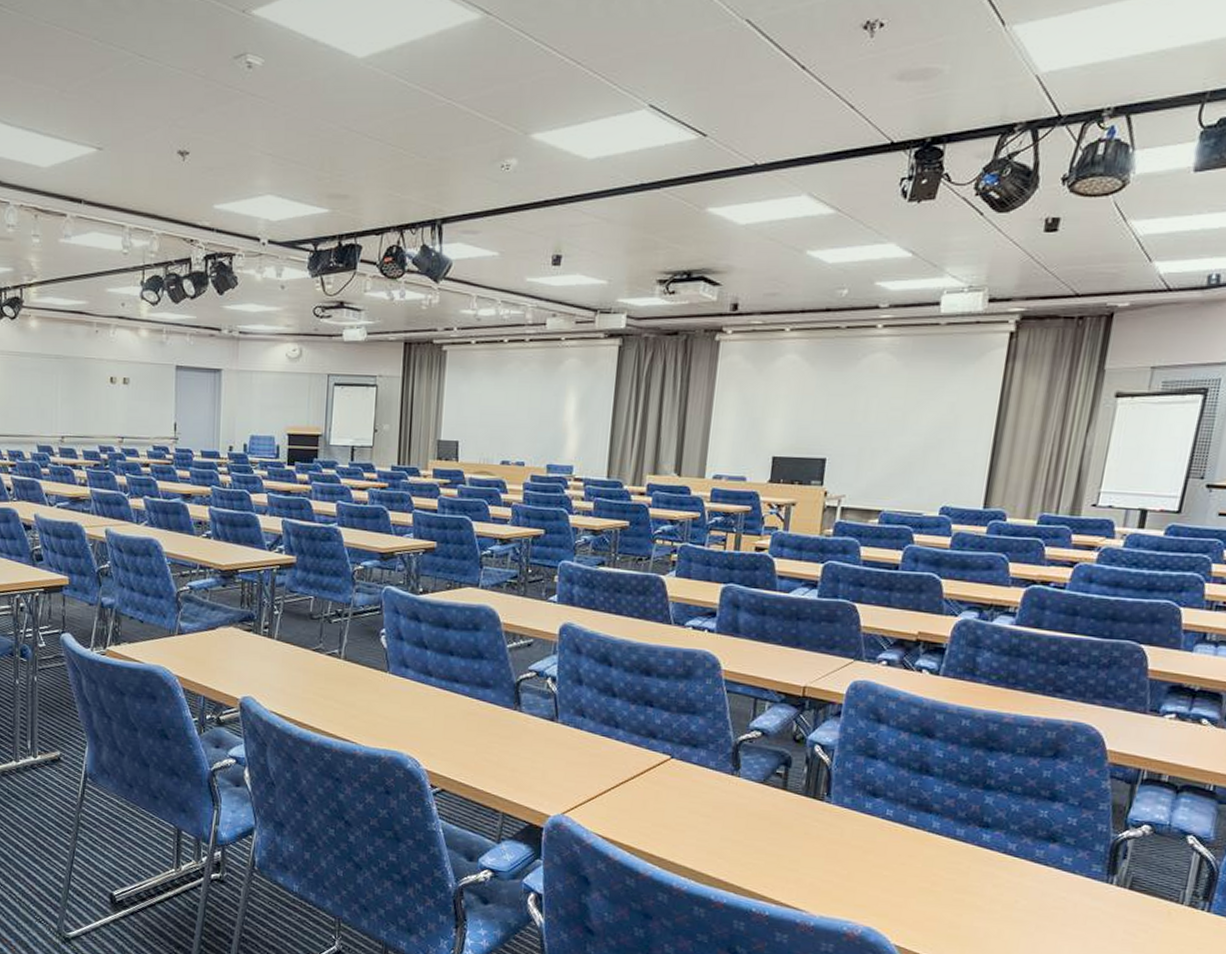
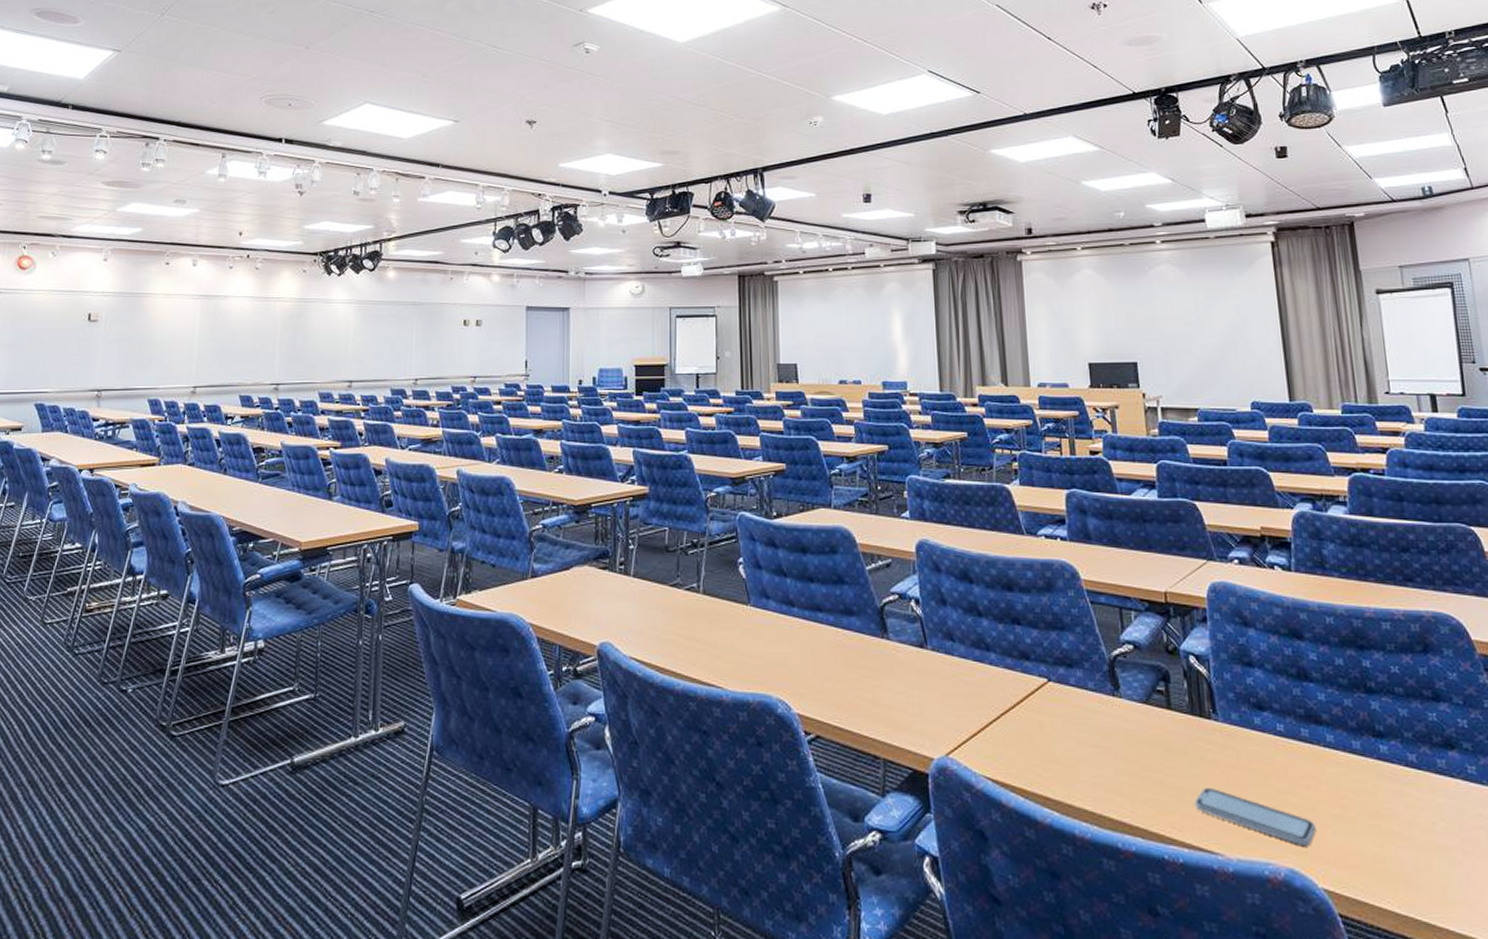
smartphone: none [790,857,902,910] -> present [1194,787,1316,845]

